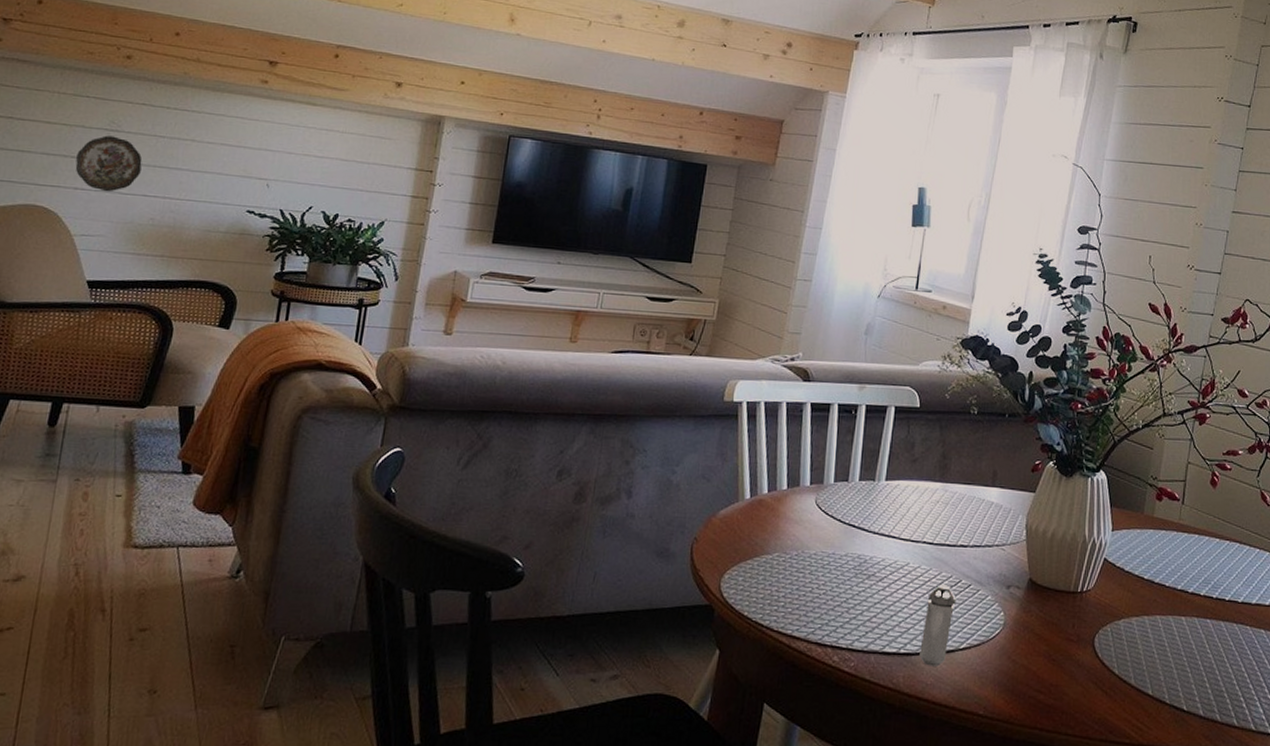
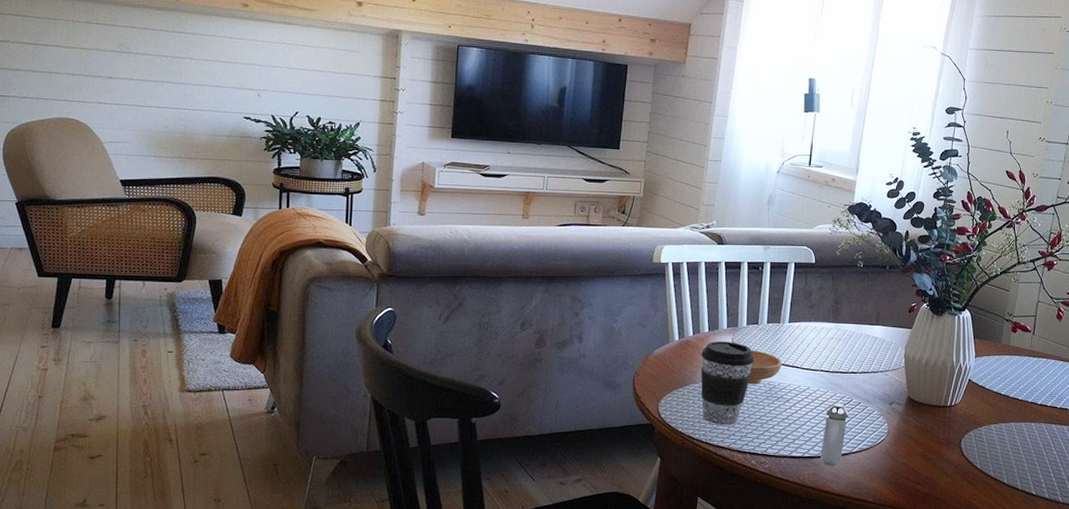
decorative plate: present [75,135,143,192] -> none [96,57,151,105]
coffee cup: none [774,501,842,610] -> present [700,341,754,425]
bowl: none [832,514,876,558] -> present [747,350,782,385]

